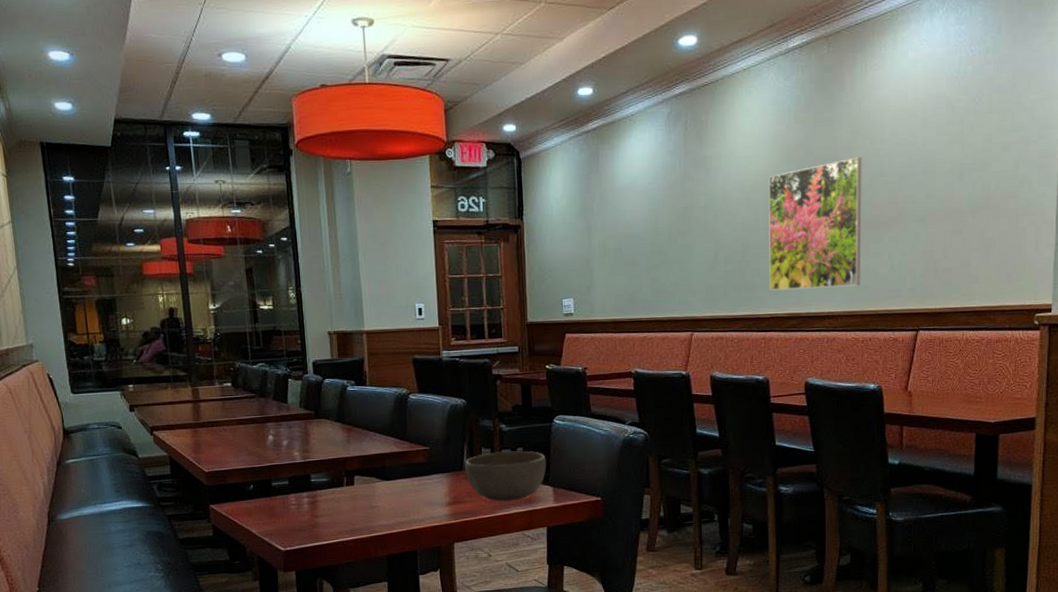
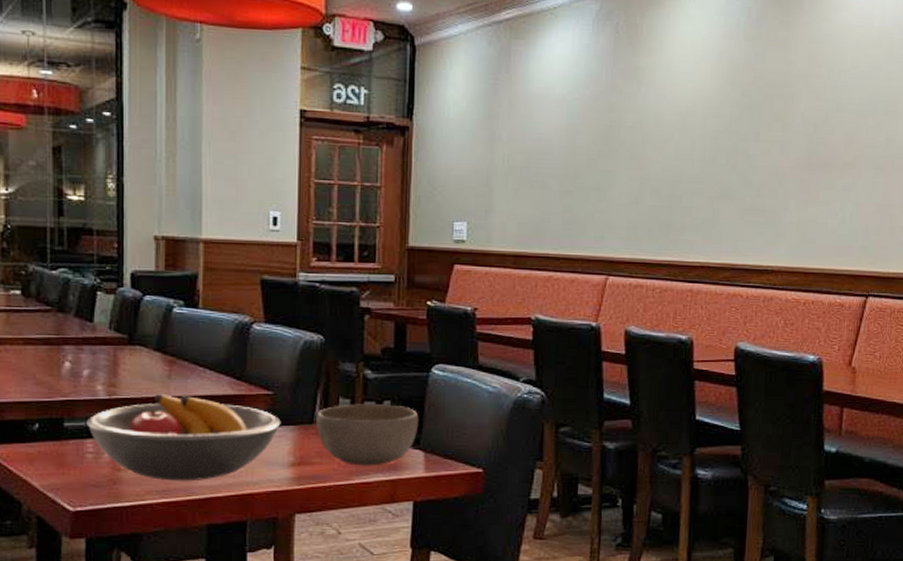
fruit bowl: none [288,455,438,523] -> present [86,394,281,481]
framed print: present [768,157,862,291] -> none [701,87,818,238]

